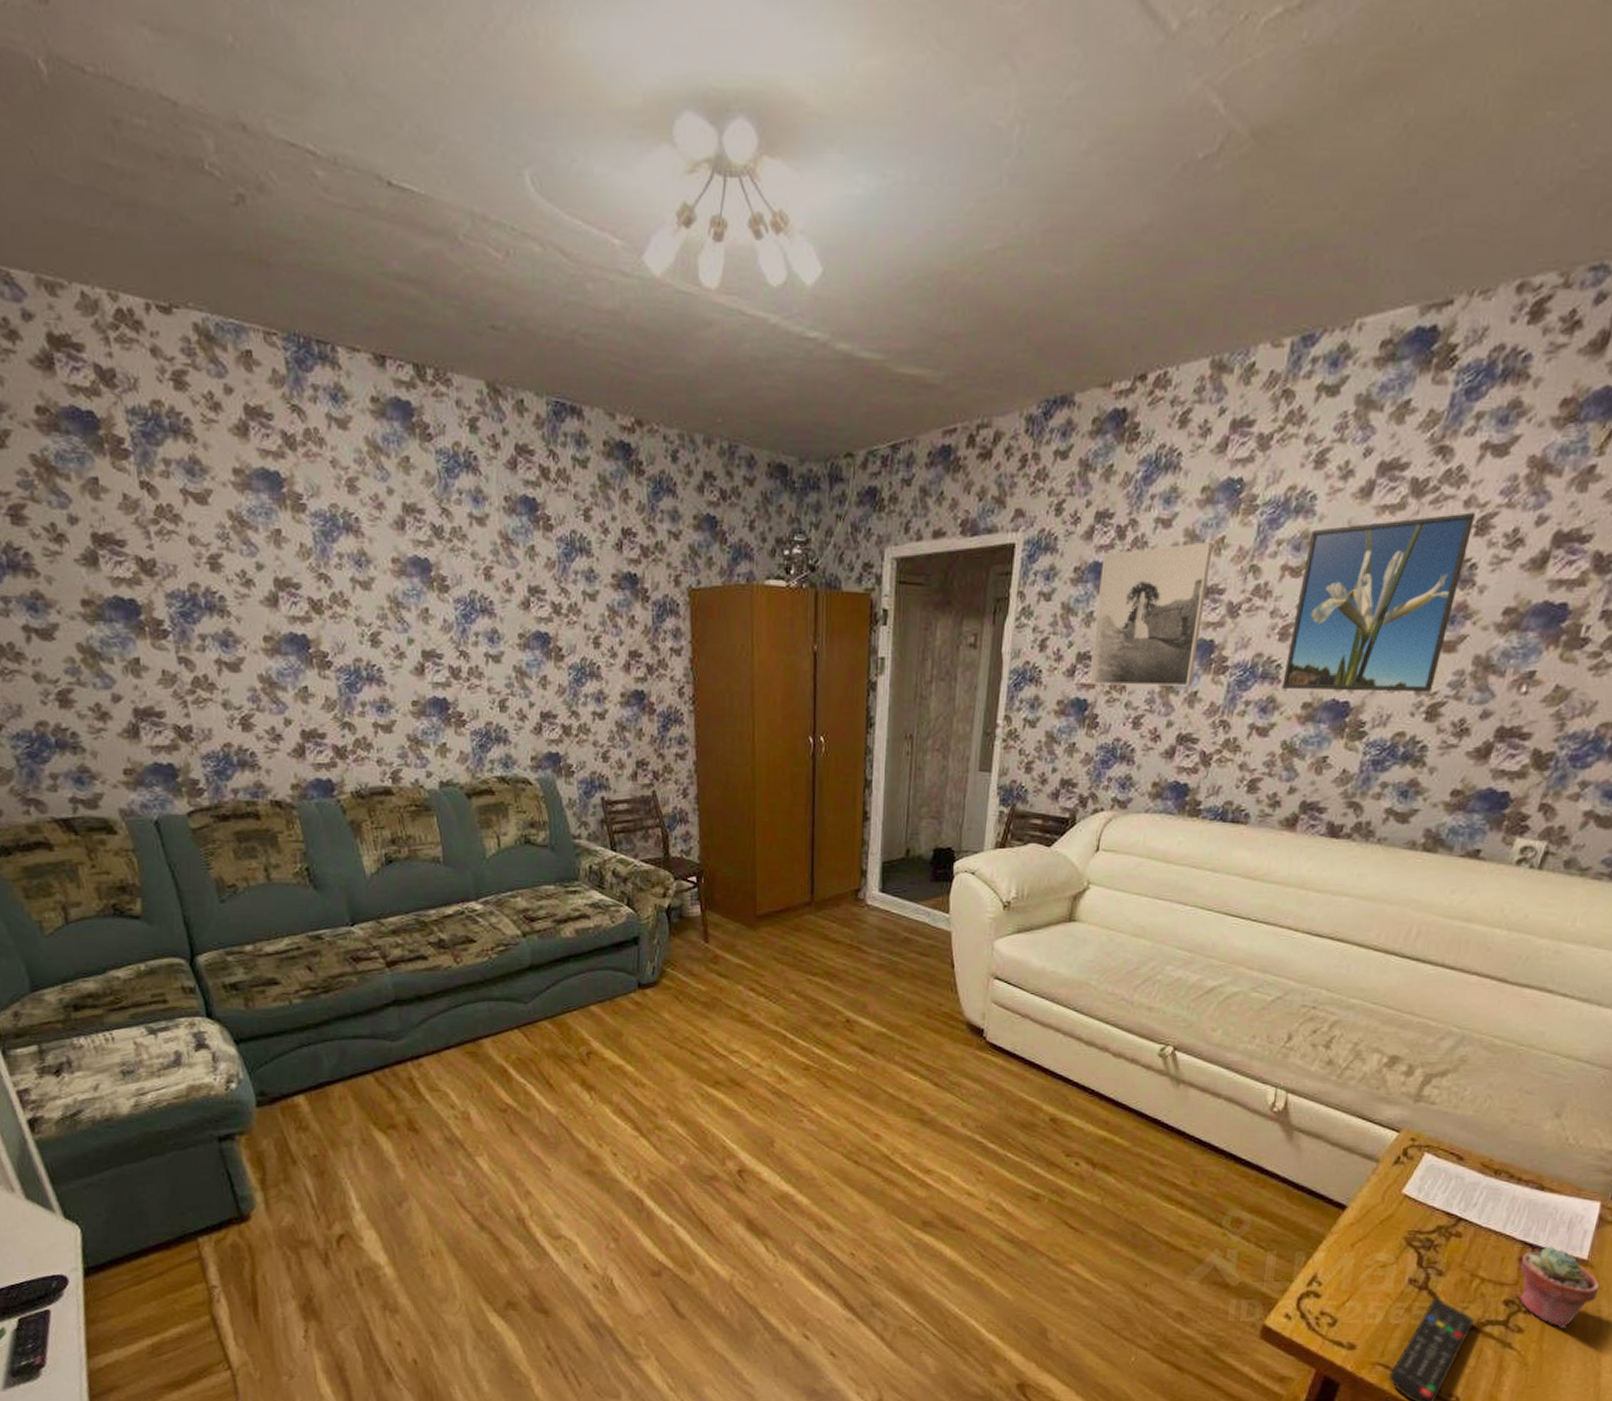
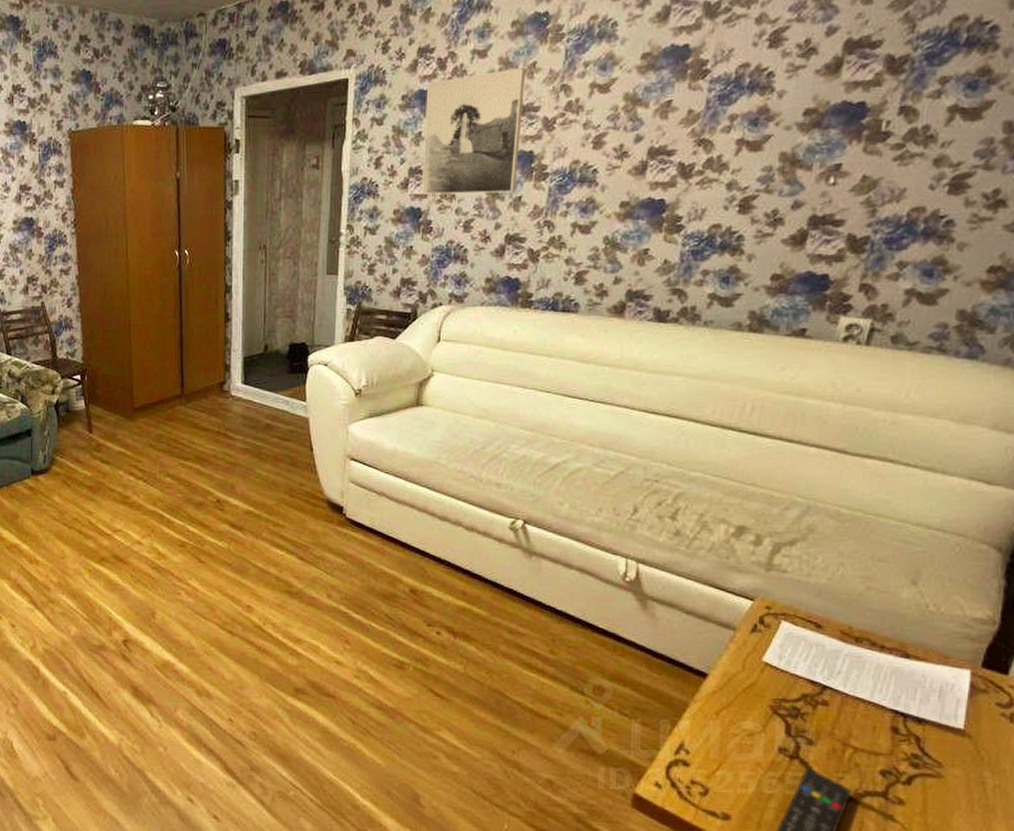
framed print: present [1282,512,1476,691] -> none [600,28,767,190]
potted succulent: present [1519,1246,1600,1328] -> none [893,715,981,800]

